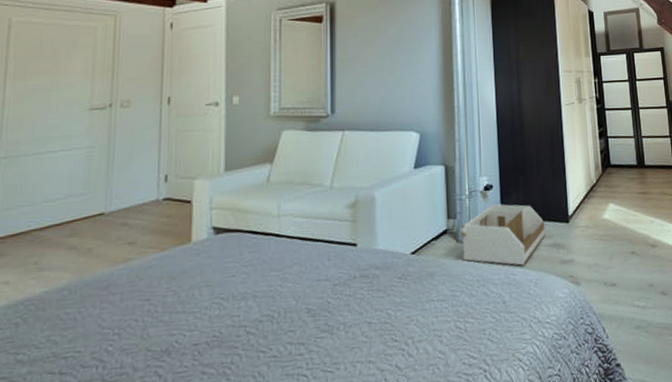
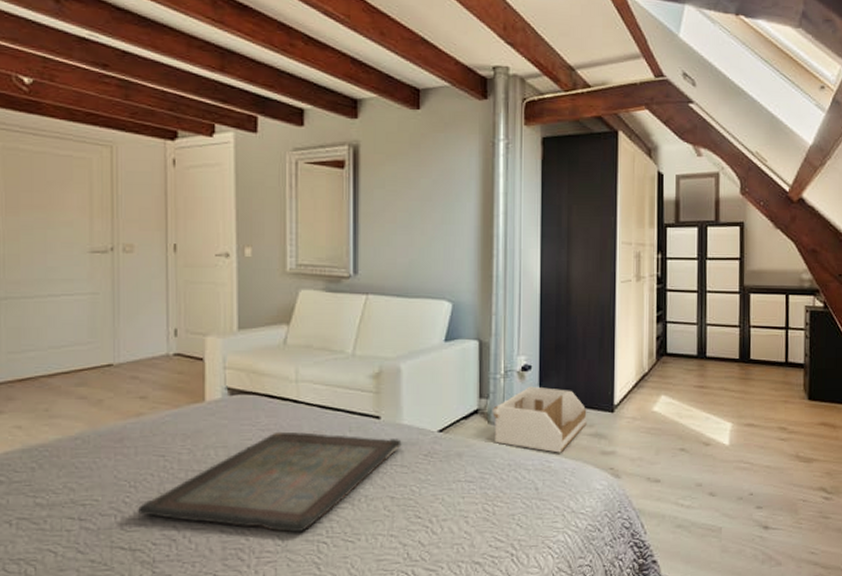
serving tray: none [119,264,377,368] -> present [137,431,402,533]

